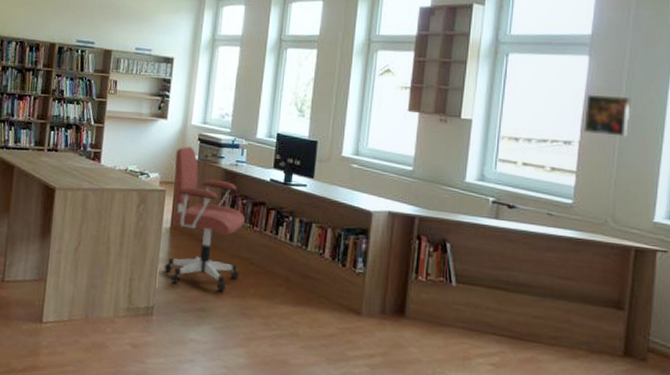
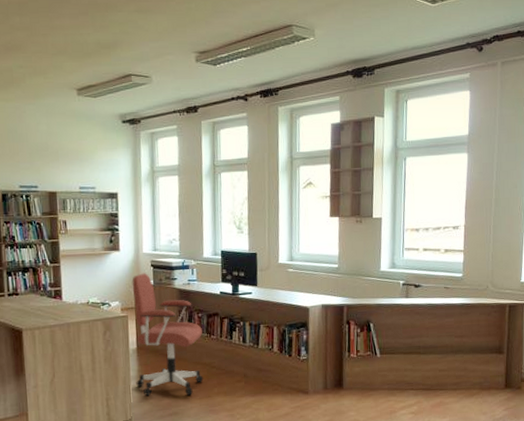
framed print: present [584,95,631,137] -> none [467,184,501,218]

